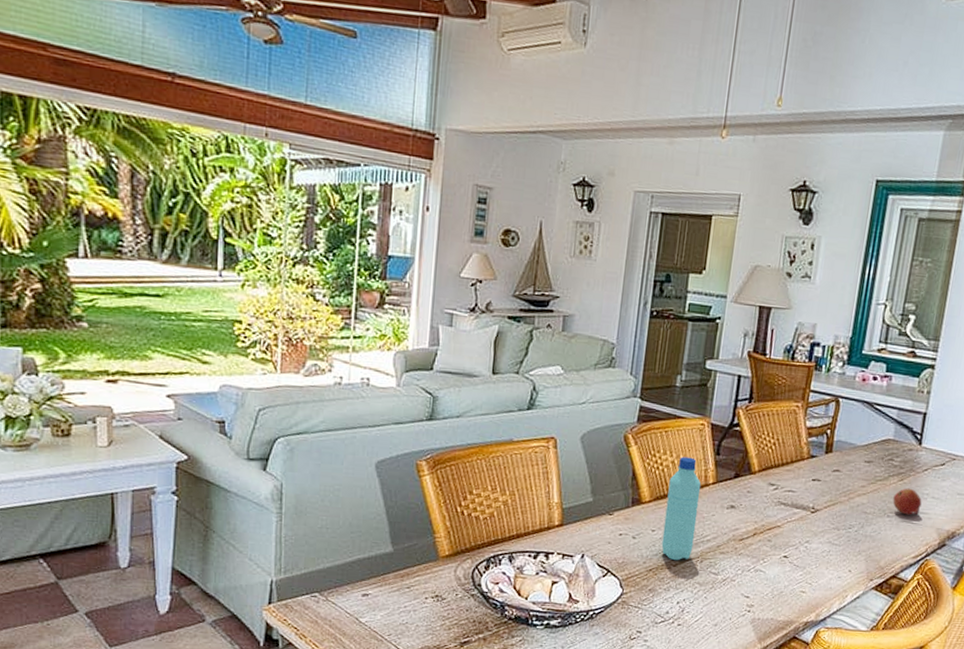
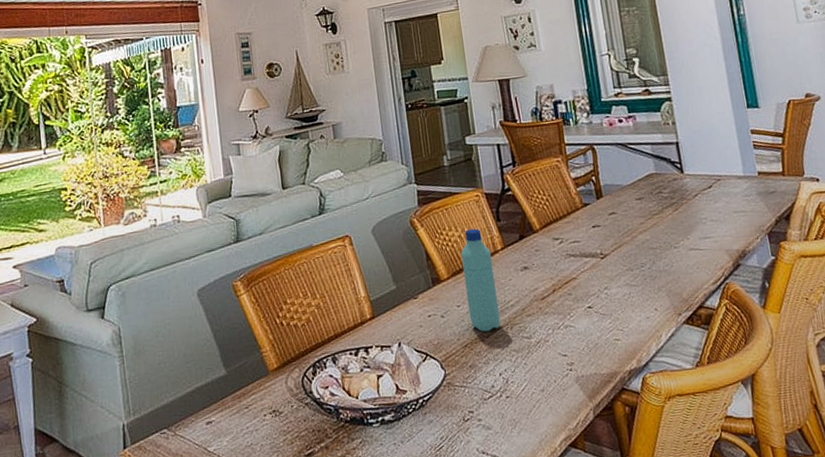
fruit: present [892,488,922,515] -> none [673,216,704,243]

